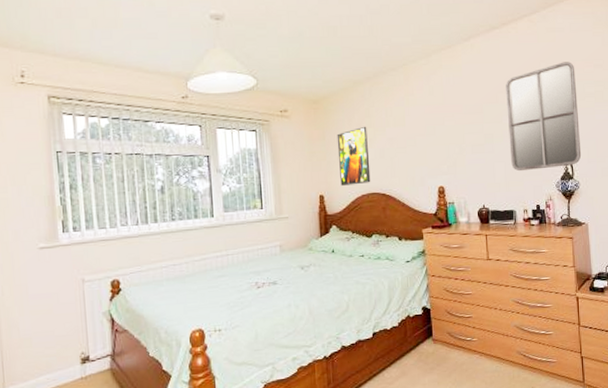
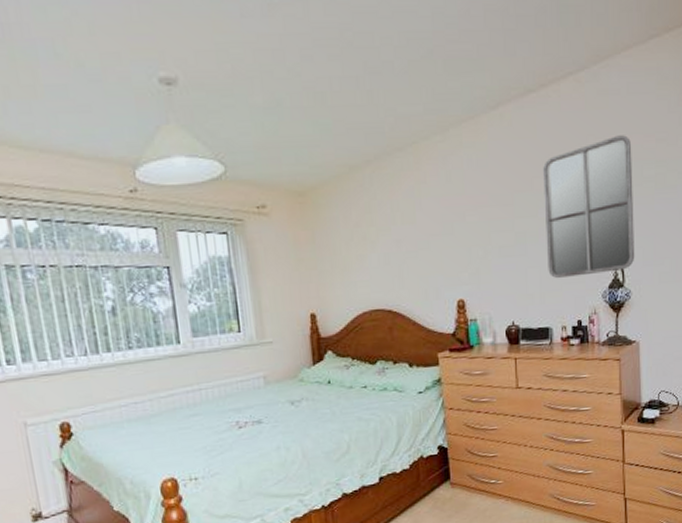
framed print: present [337,126,371,186] -> none [329,224,374,301]

